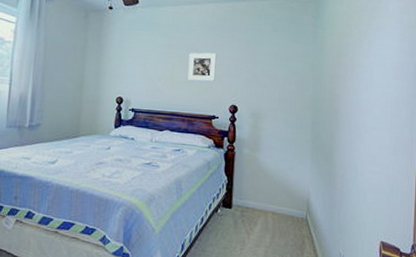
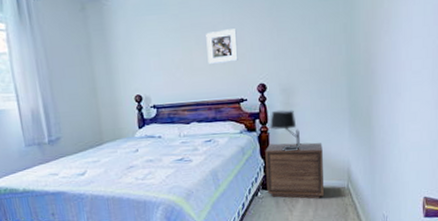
nightstand: none [227,162,285,226] -> present [265,142,325,199]
table lamp: none [237,131,264,174] -> present [270,109,300,152]

